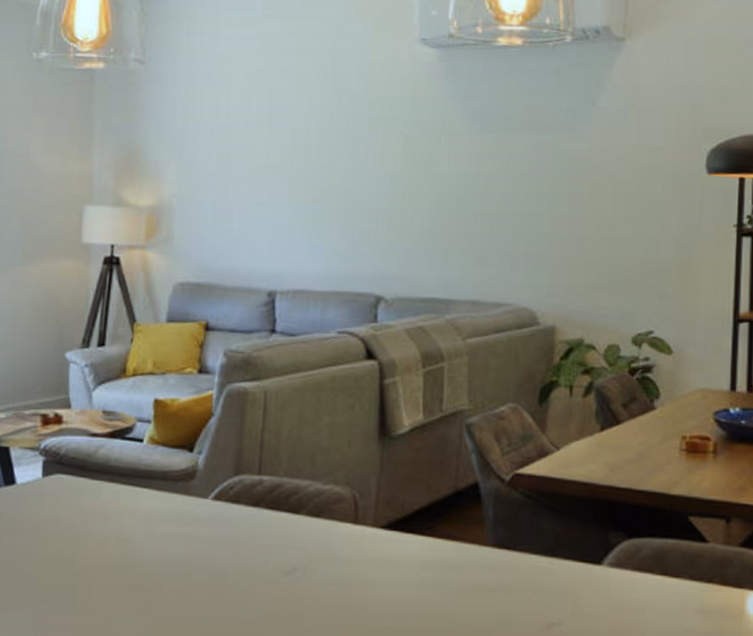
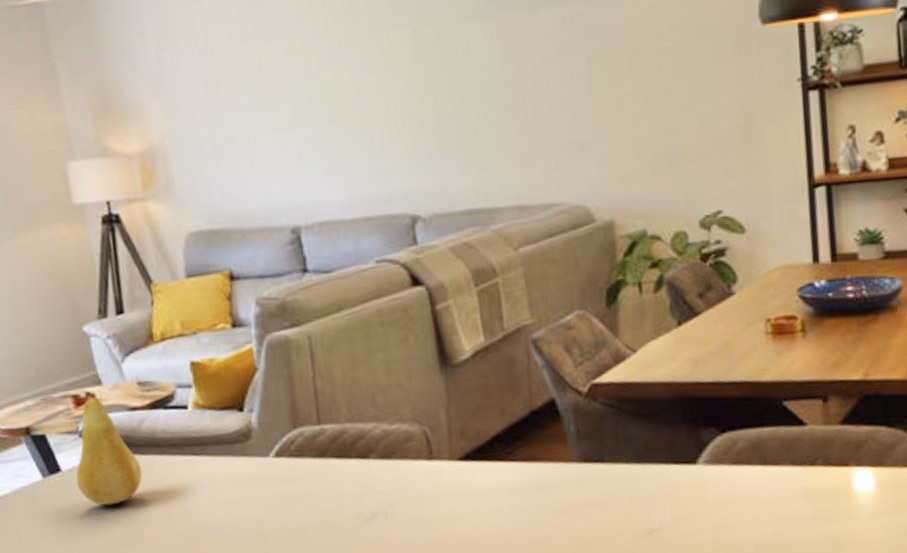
fruit: none [27,416,89,523] -> present [76,395,143,506]

